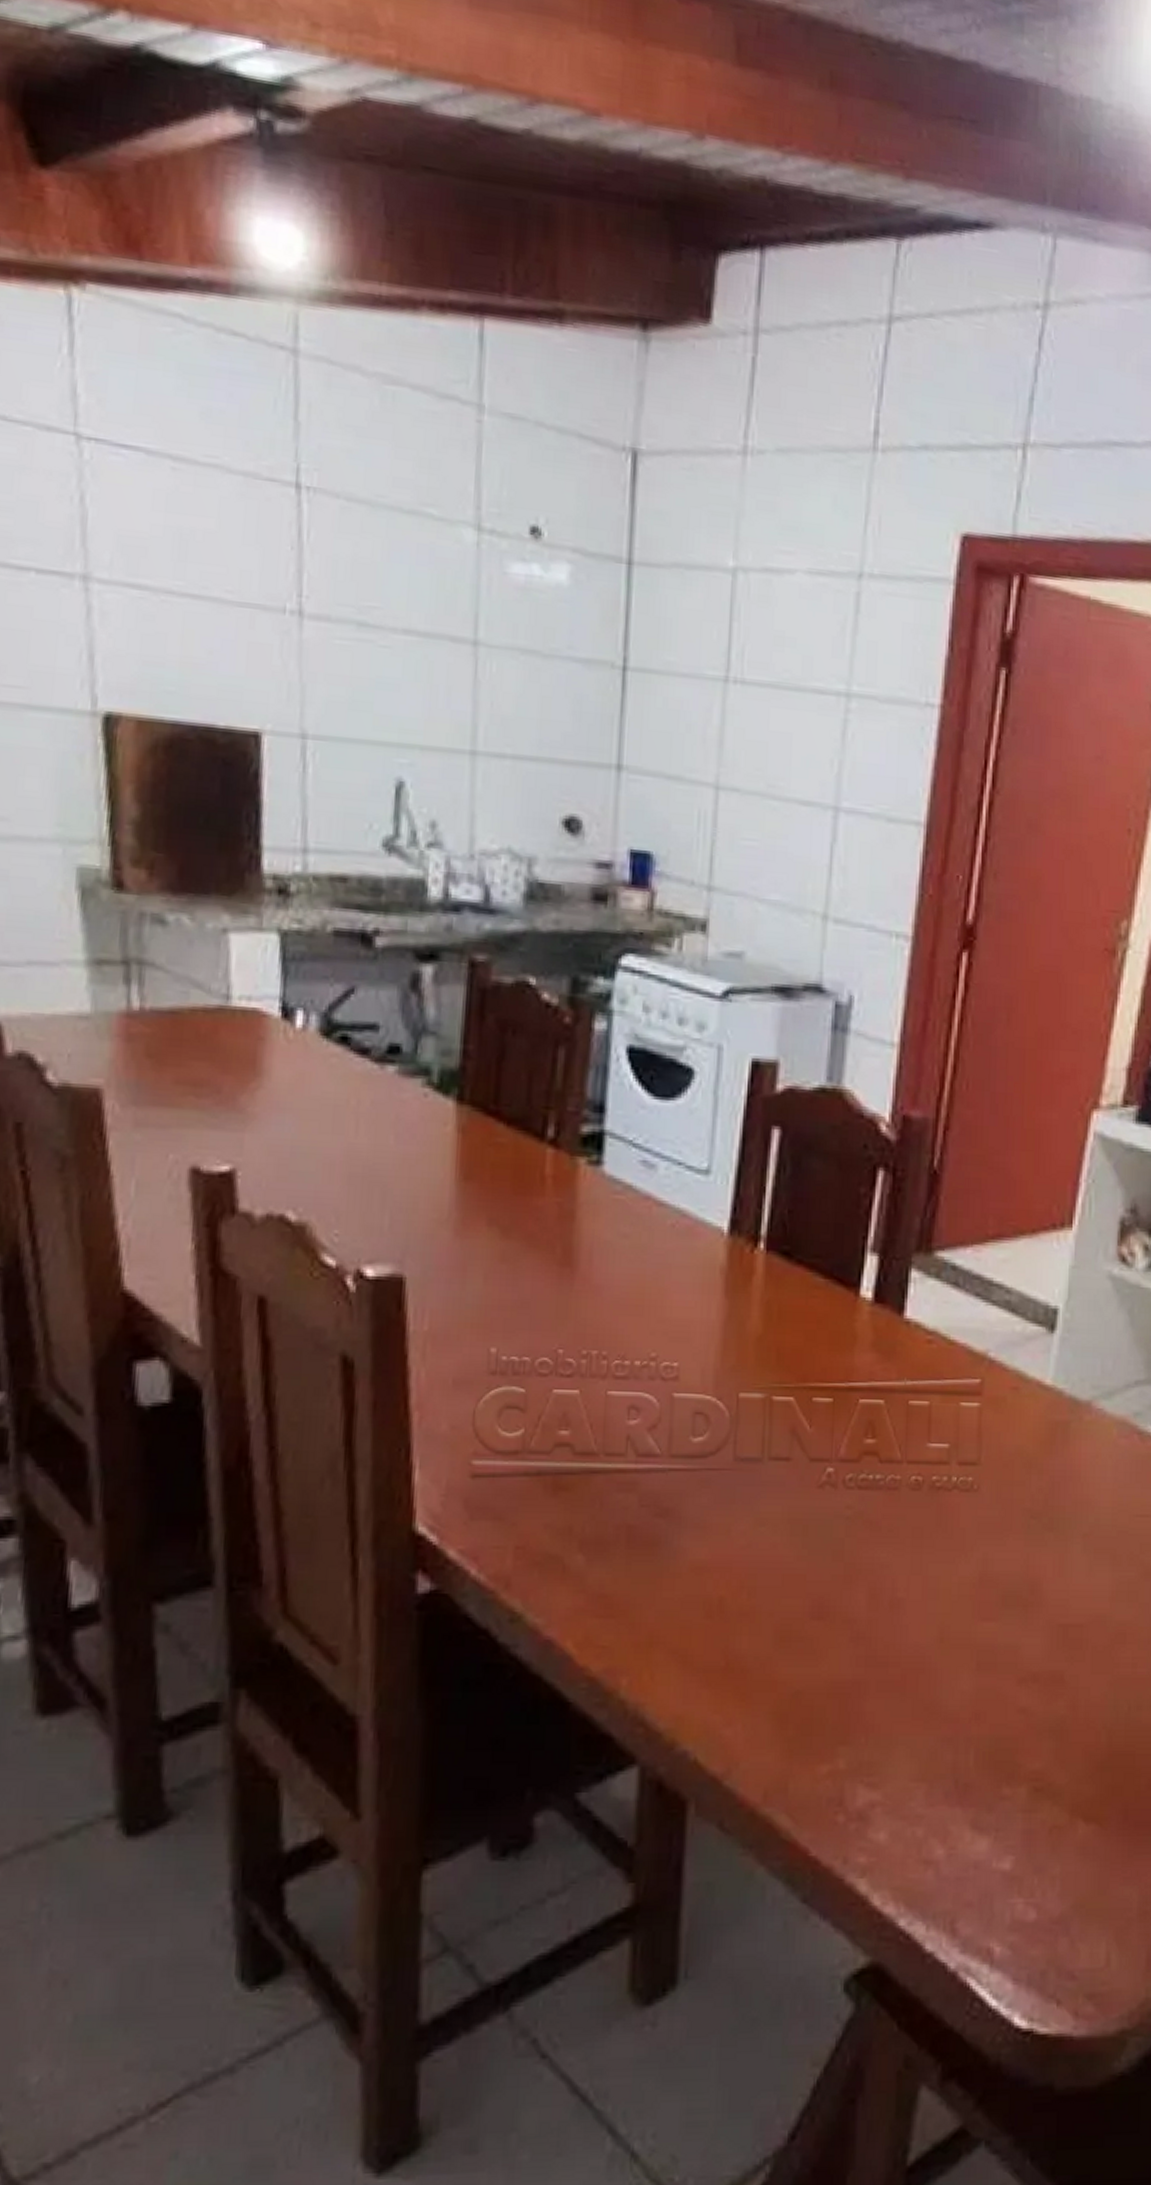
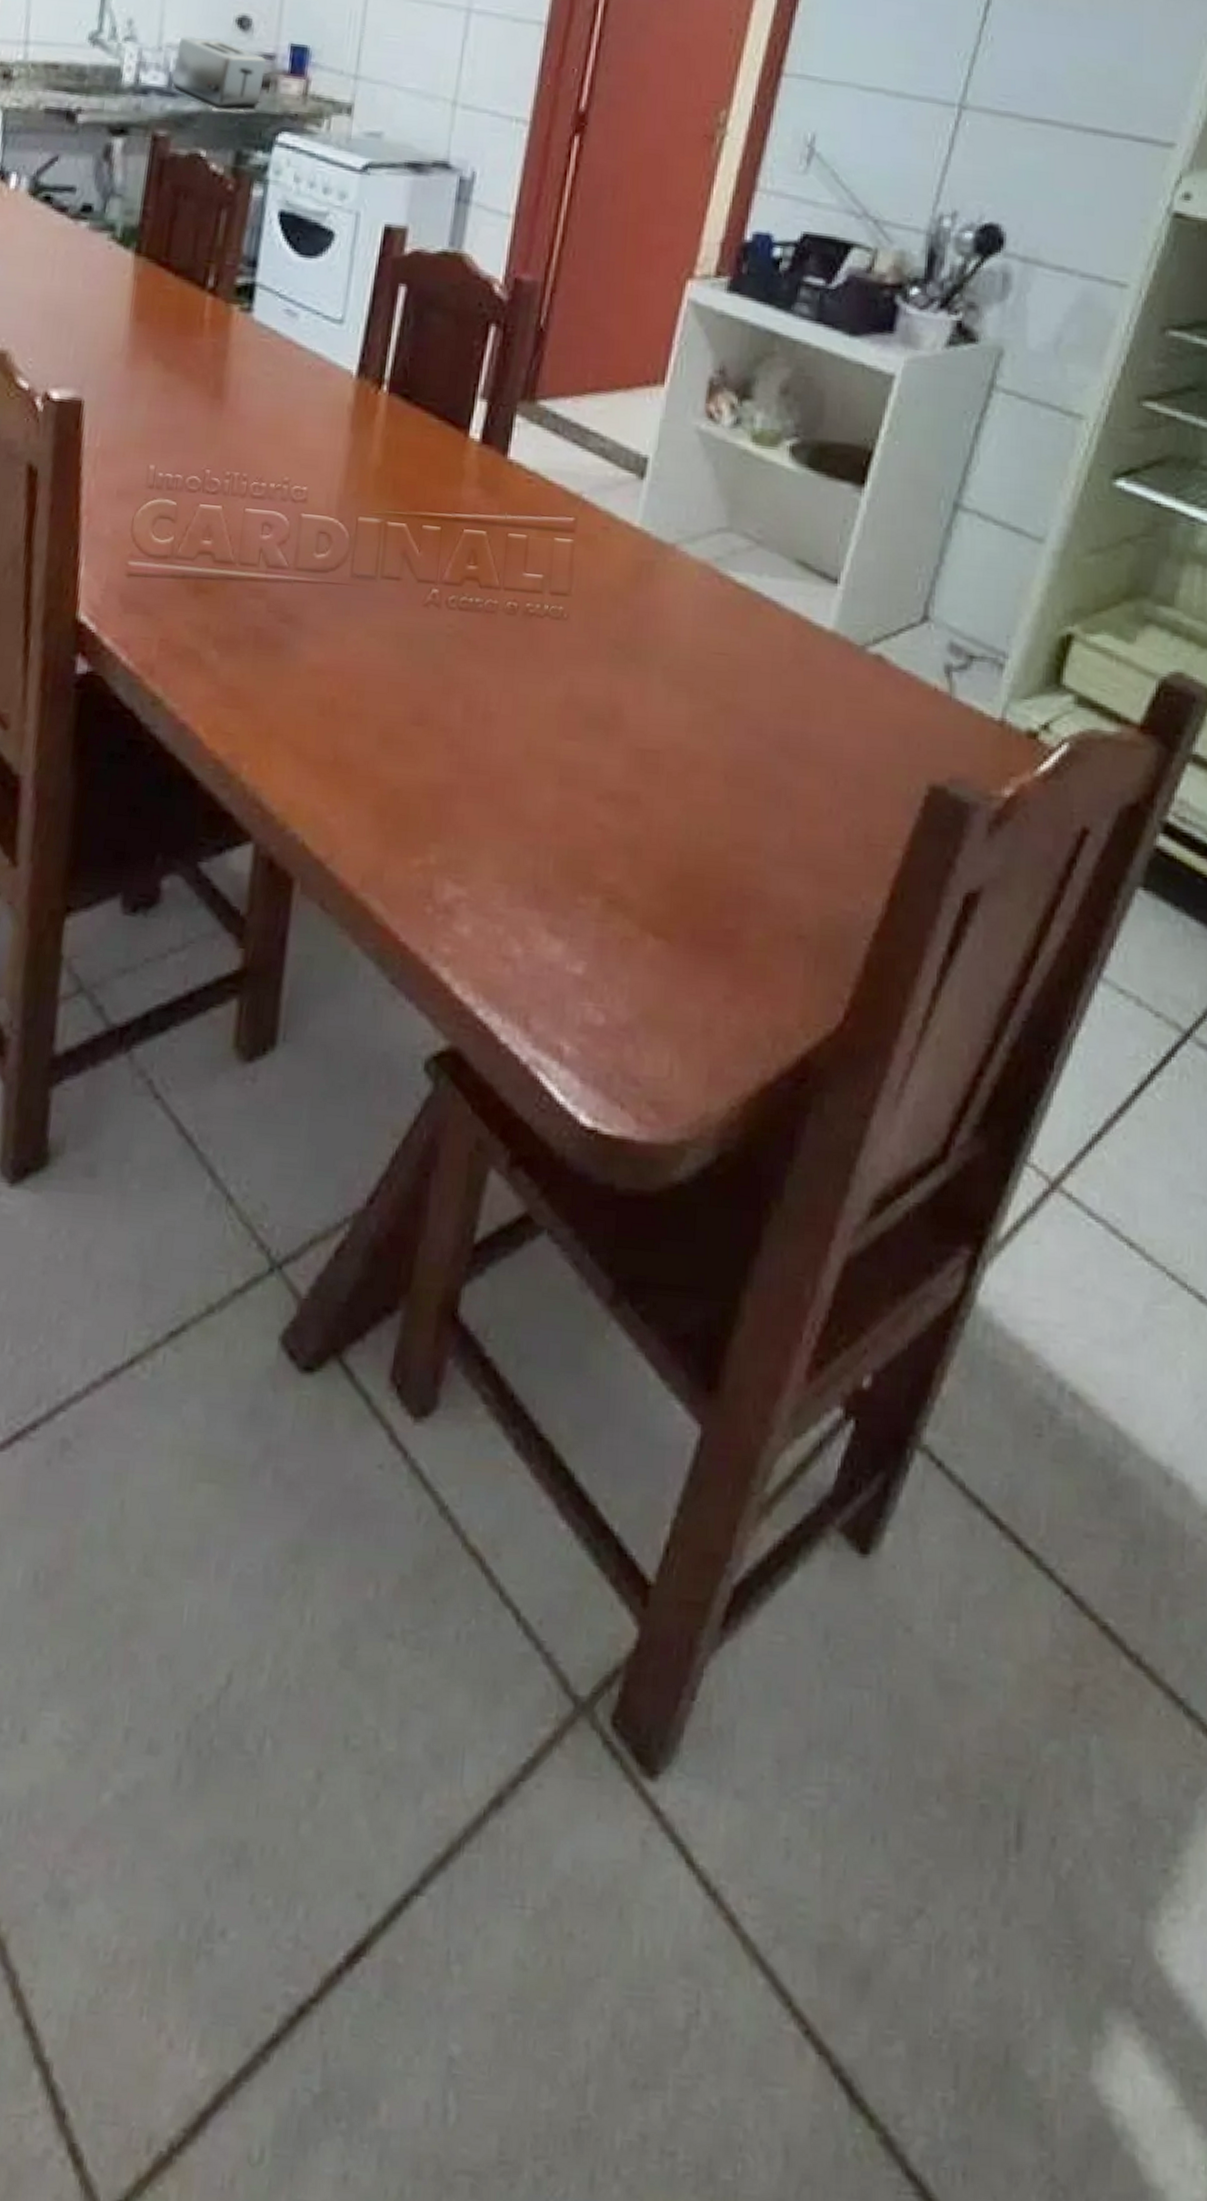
toaster: none [490,842,603,931] -> present [172,36,267,112]

